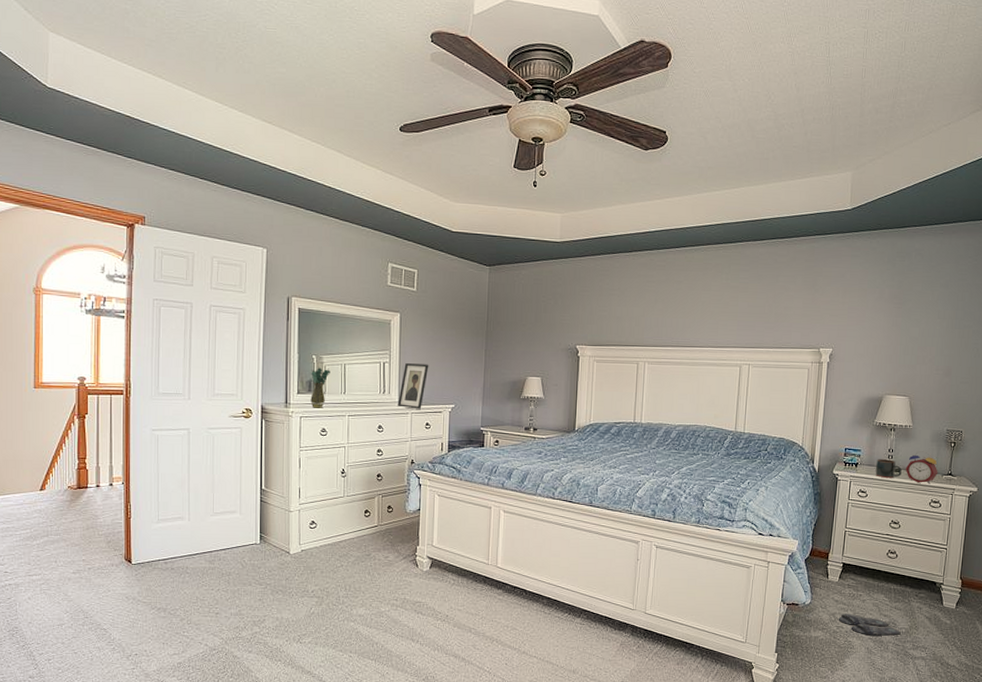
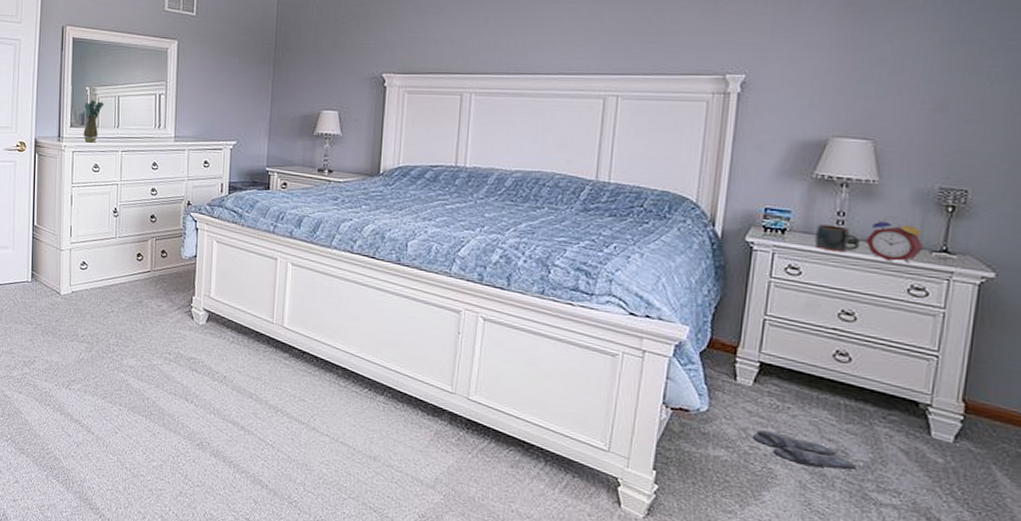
picture frame: present [397,362,429,409] -> none [173,94,209,146]

